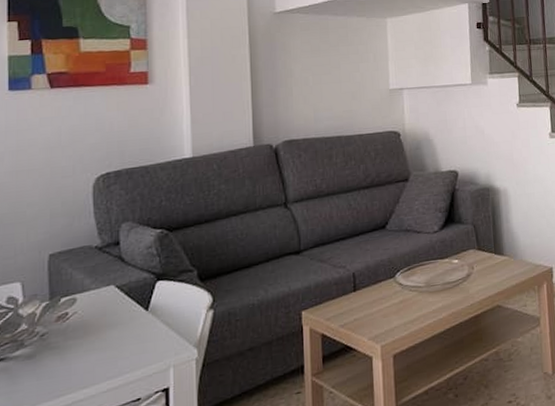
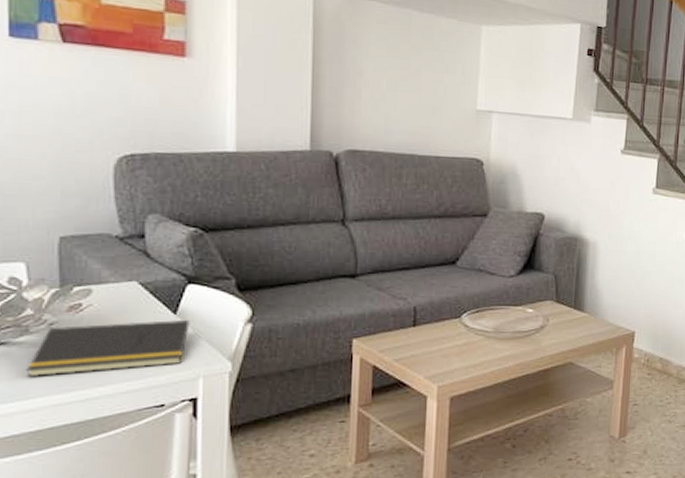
notepad: none [21,313,160,389] -> present [26,319,190,378]

